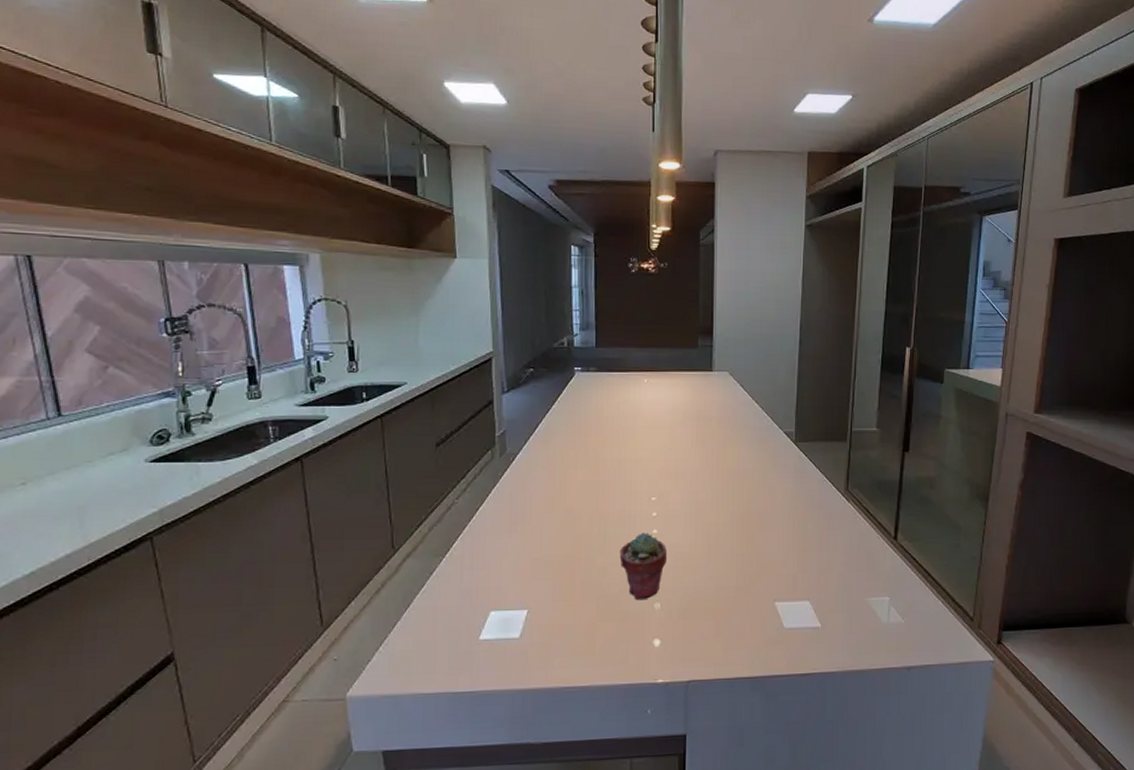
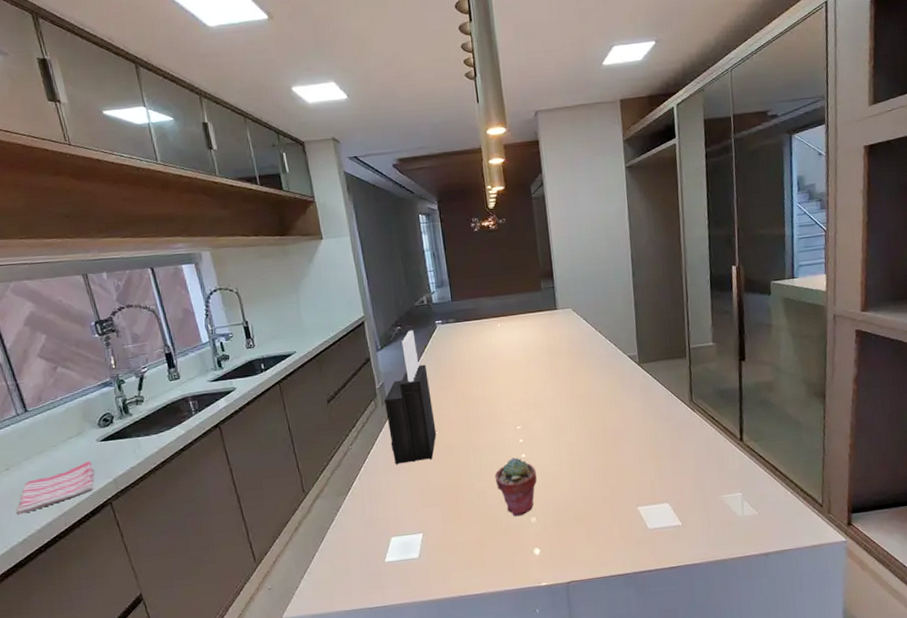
dish towel: none [26,484,137,541] -> present [15,460,95,515]
knife block: none [503,374,559,527] -> present [384,330,437,465]

